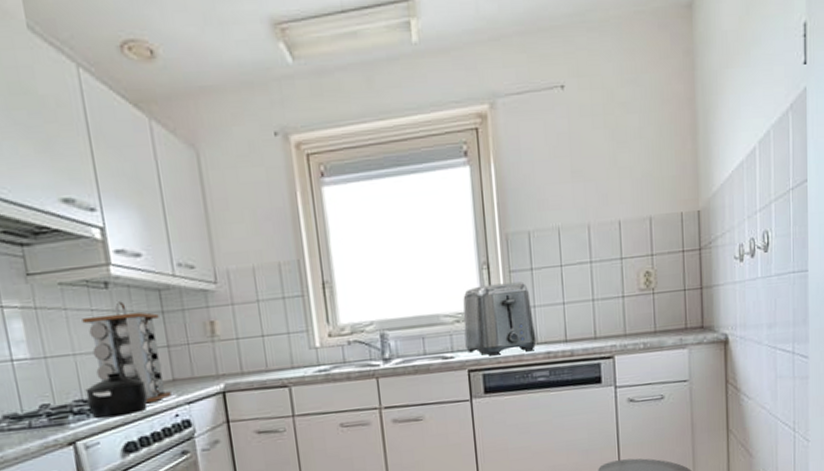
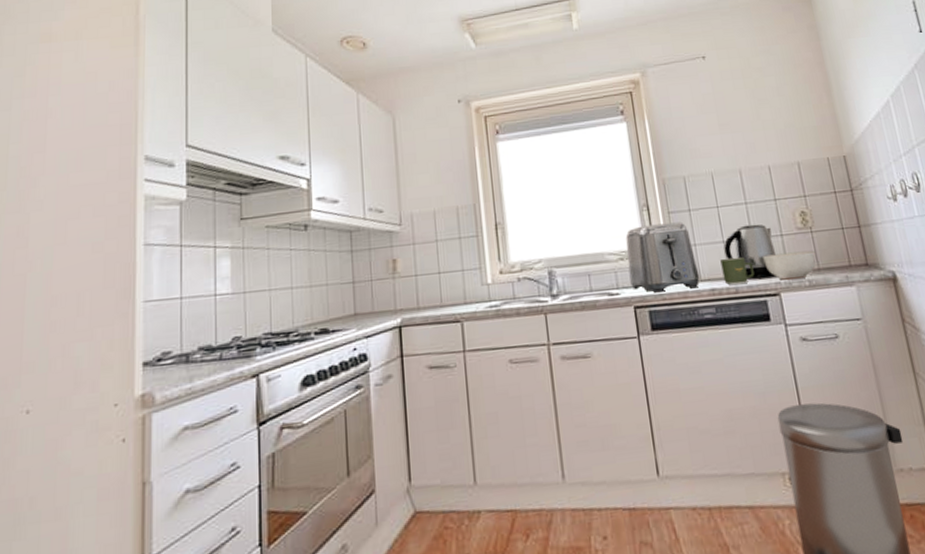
spice rack: present [82,300,172,404] -> none [281,240,352,337]
saucepan: present [85,372,148,419] -> none [275,306,330,351]
mug: none [559,319,591,348] -> present [720,256,755,285]
kettle: none [563,284,616,343] -> present [723,224,777,280]
bowl: none [602,312,654,343] -> present [763,250,816,280]

